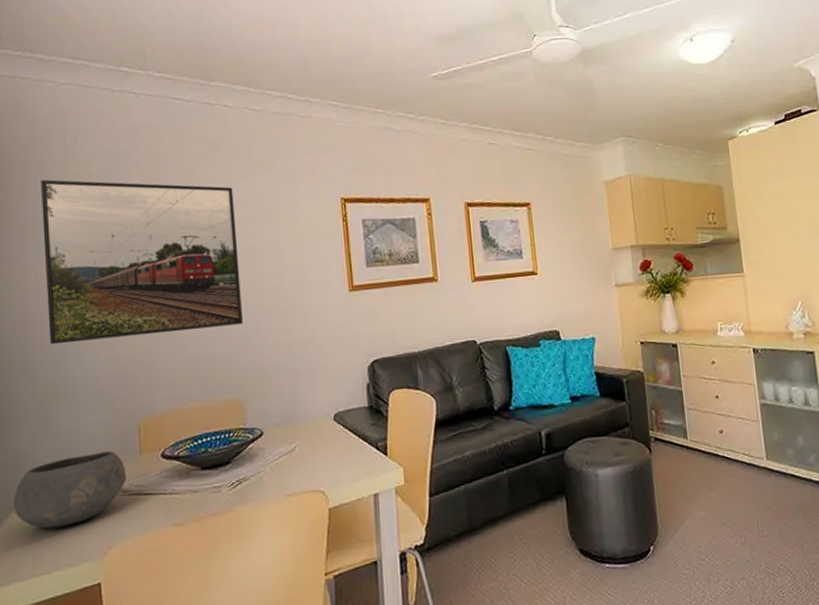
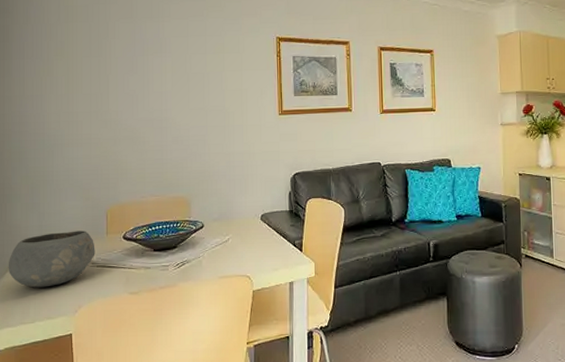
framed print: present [41,179,243,345] -> none [39,9,192,143]

